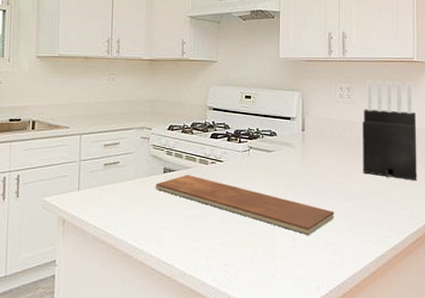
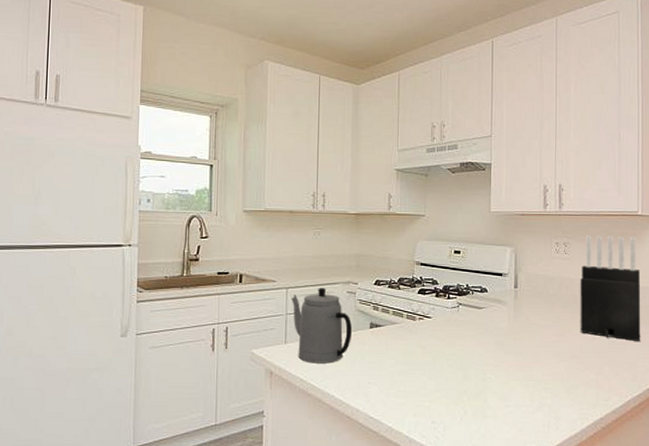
teapot: none [84,133,146,210] -> present [291,288,353,364]
chopping board: present [155,174,334,236] -> none [361,329,549,396]

